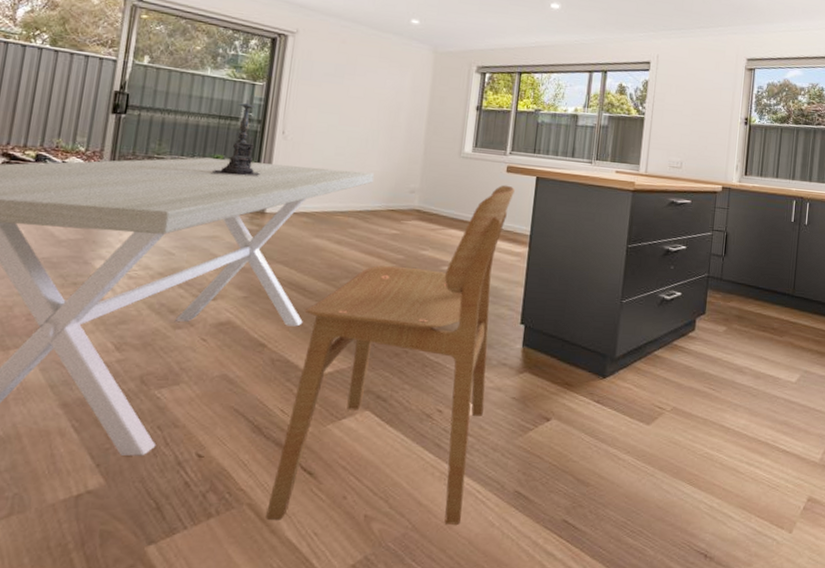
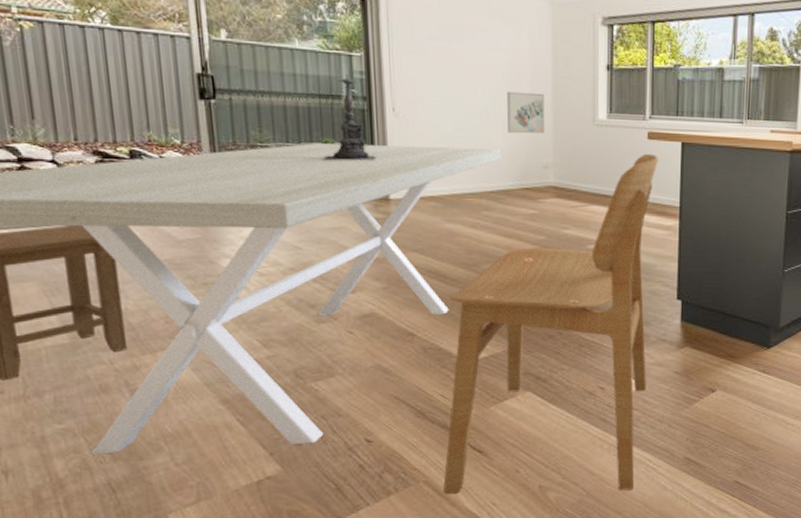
wall art: none [382,123,419,162] -> present [507,91,544,134]

